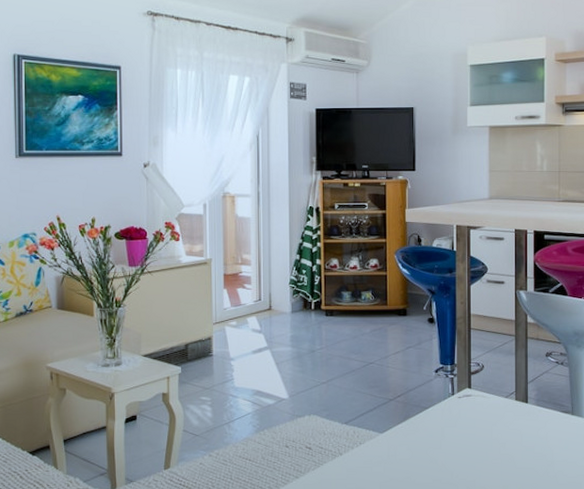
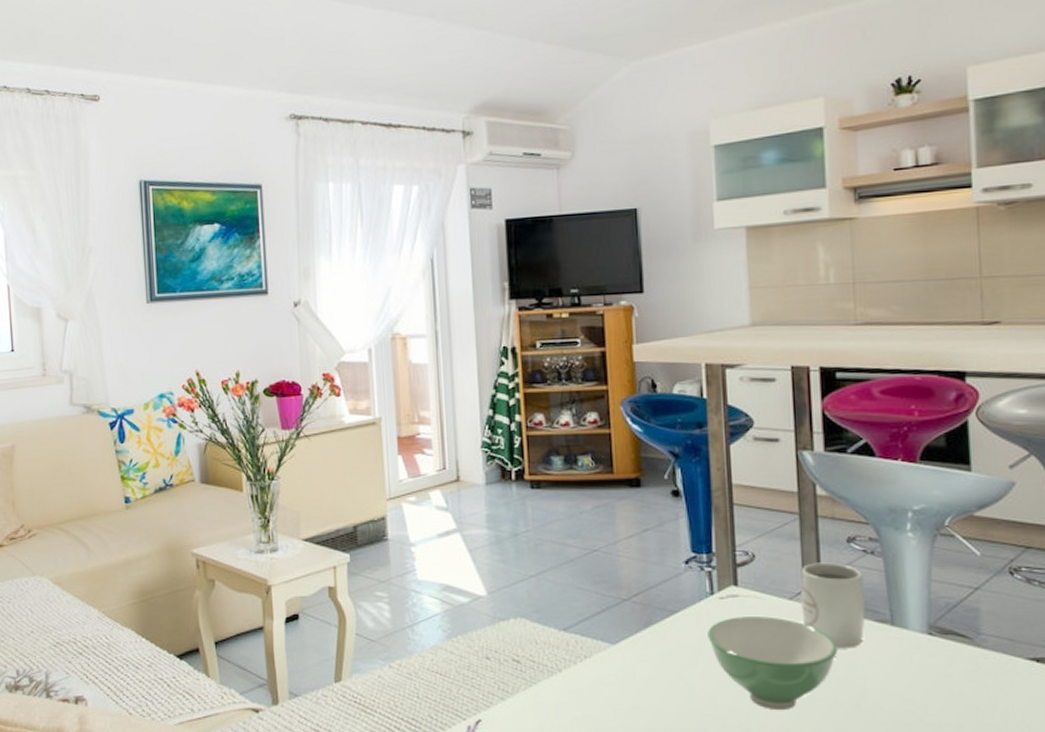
bowl: none [449,410,536,478] -> present [707,616,838,711]
mug: none [513,371,555,432] -> present [800,562,866,649]

